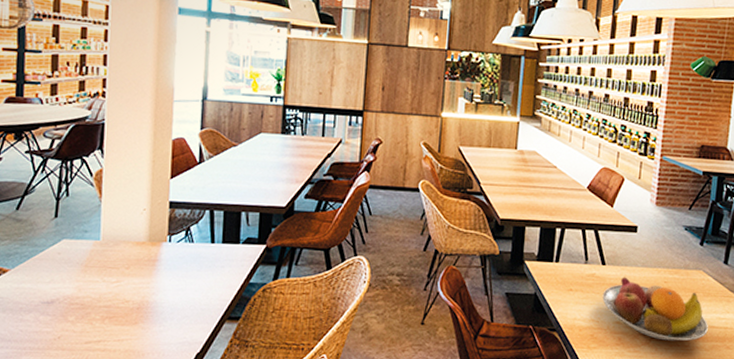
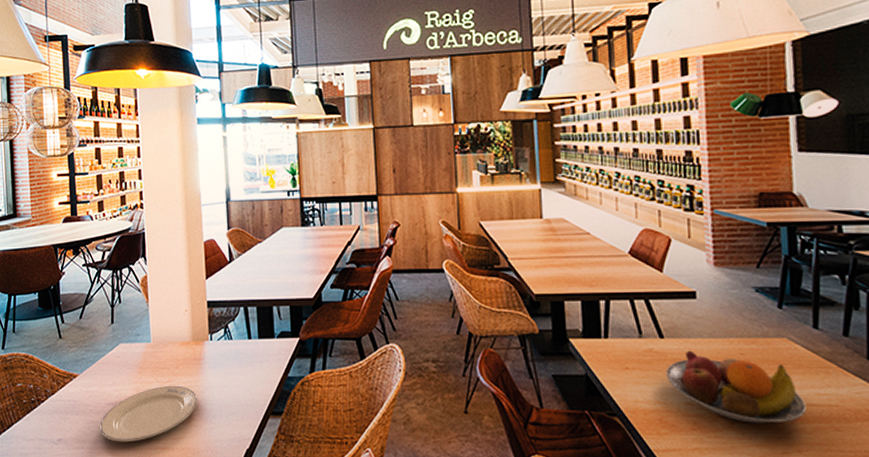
plate: none [29,286,148,343] -> present [99,385,198,442]

